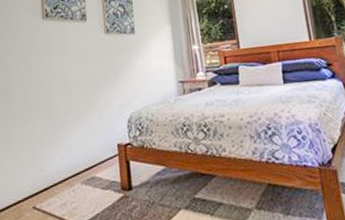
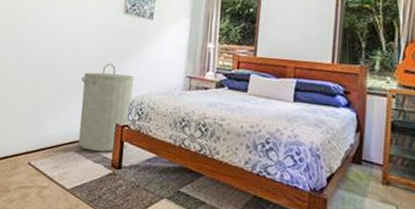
laundry hamper: none [74,85,134,179] -> present [78,63,135,152]

